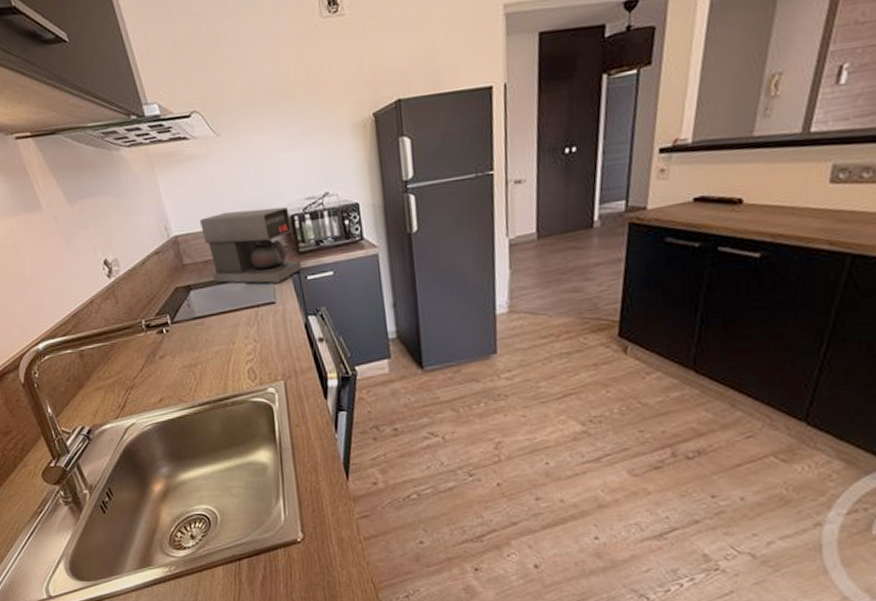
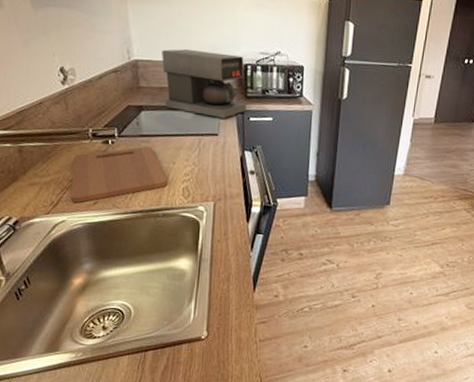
cutting board: none [131,328,231,403] -> present [71,146,168,204]

